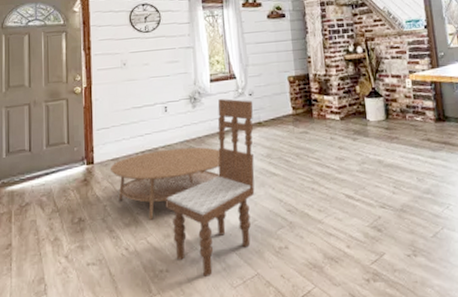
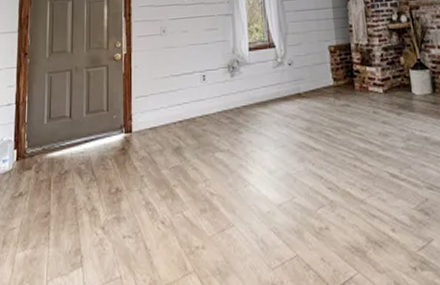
coffee table: present [111,147,220,220] -> none [148,117,258,193]
dining chair: present [165,98,255,277] -> none [202,68,294,256]

